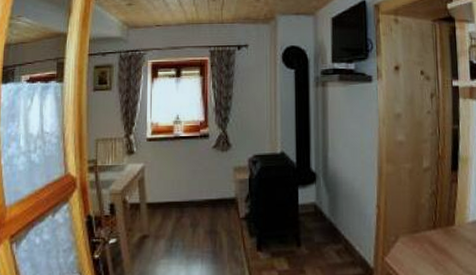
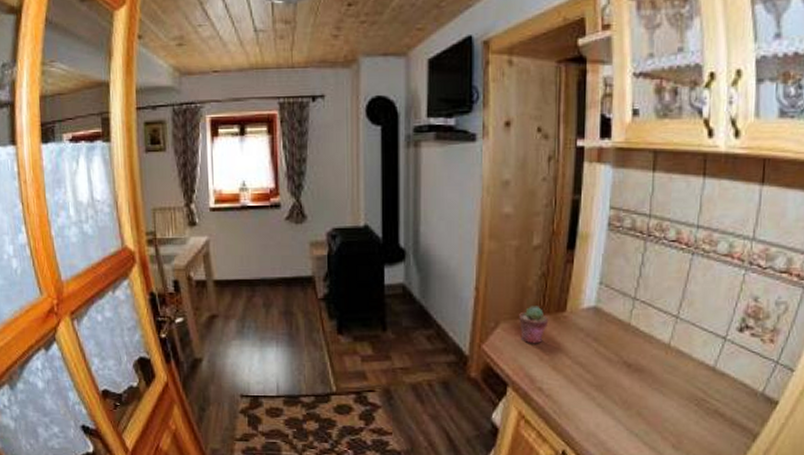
potted succulent: none [415,221,441,256] -> present [519,306,549,344]

